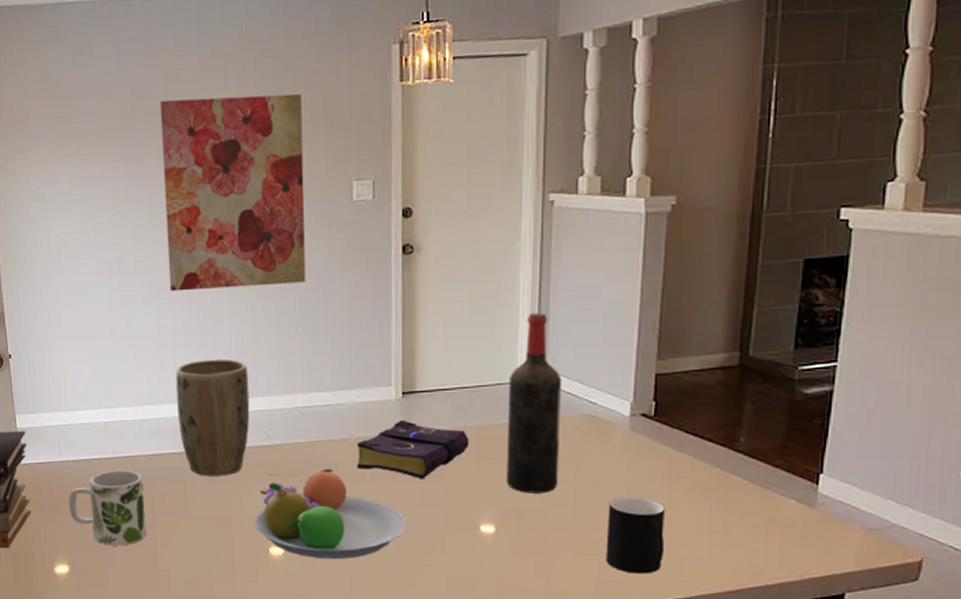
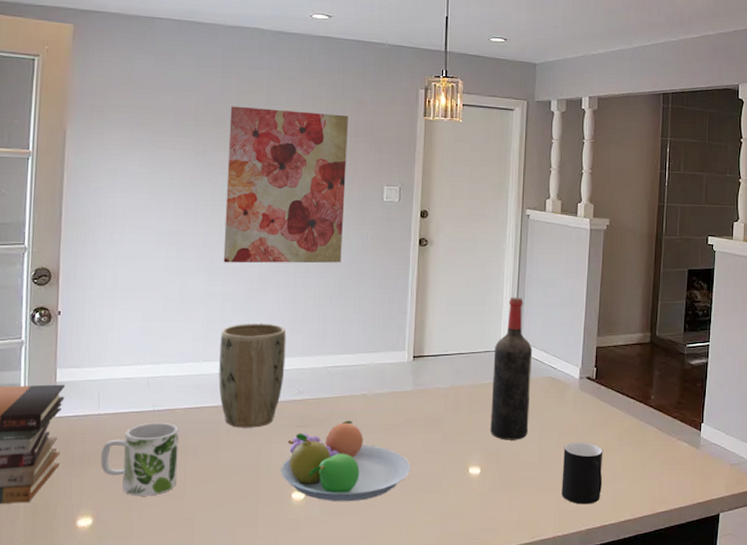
book: present [356,419,469,480] -> none [373,379,463,430]

